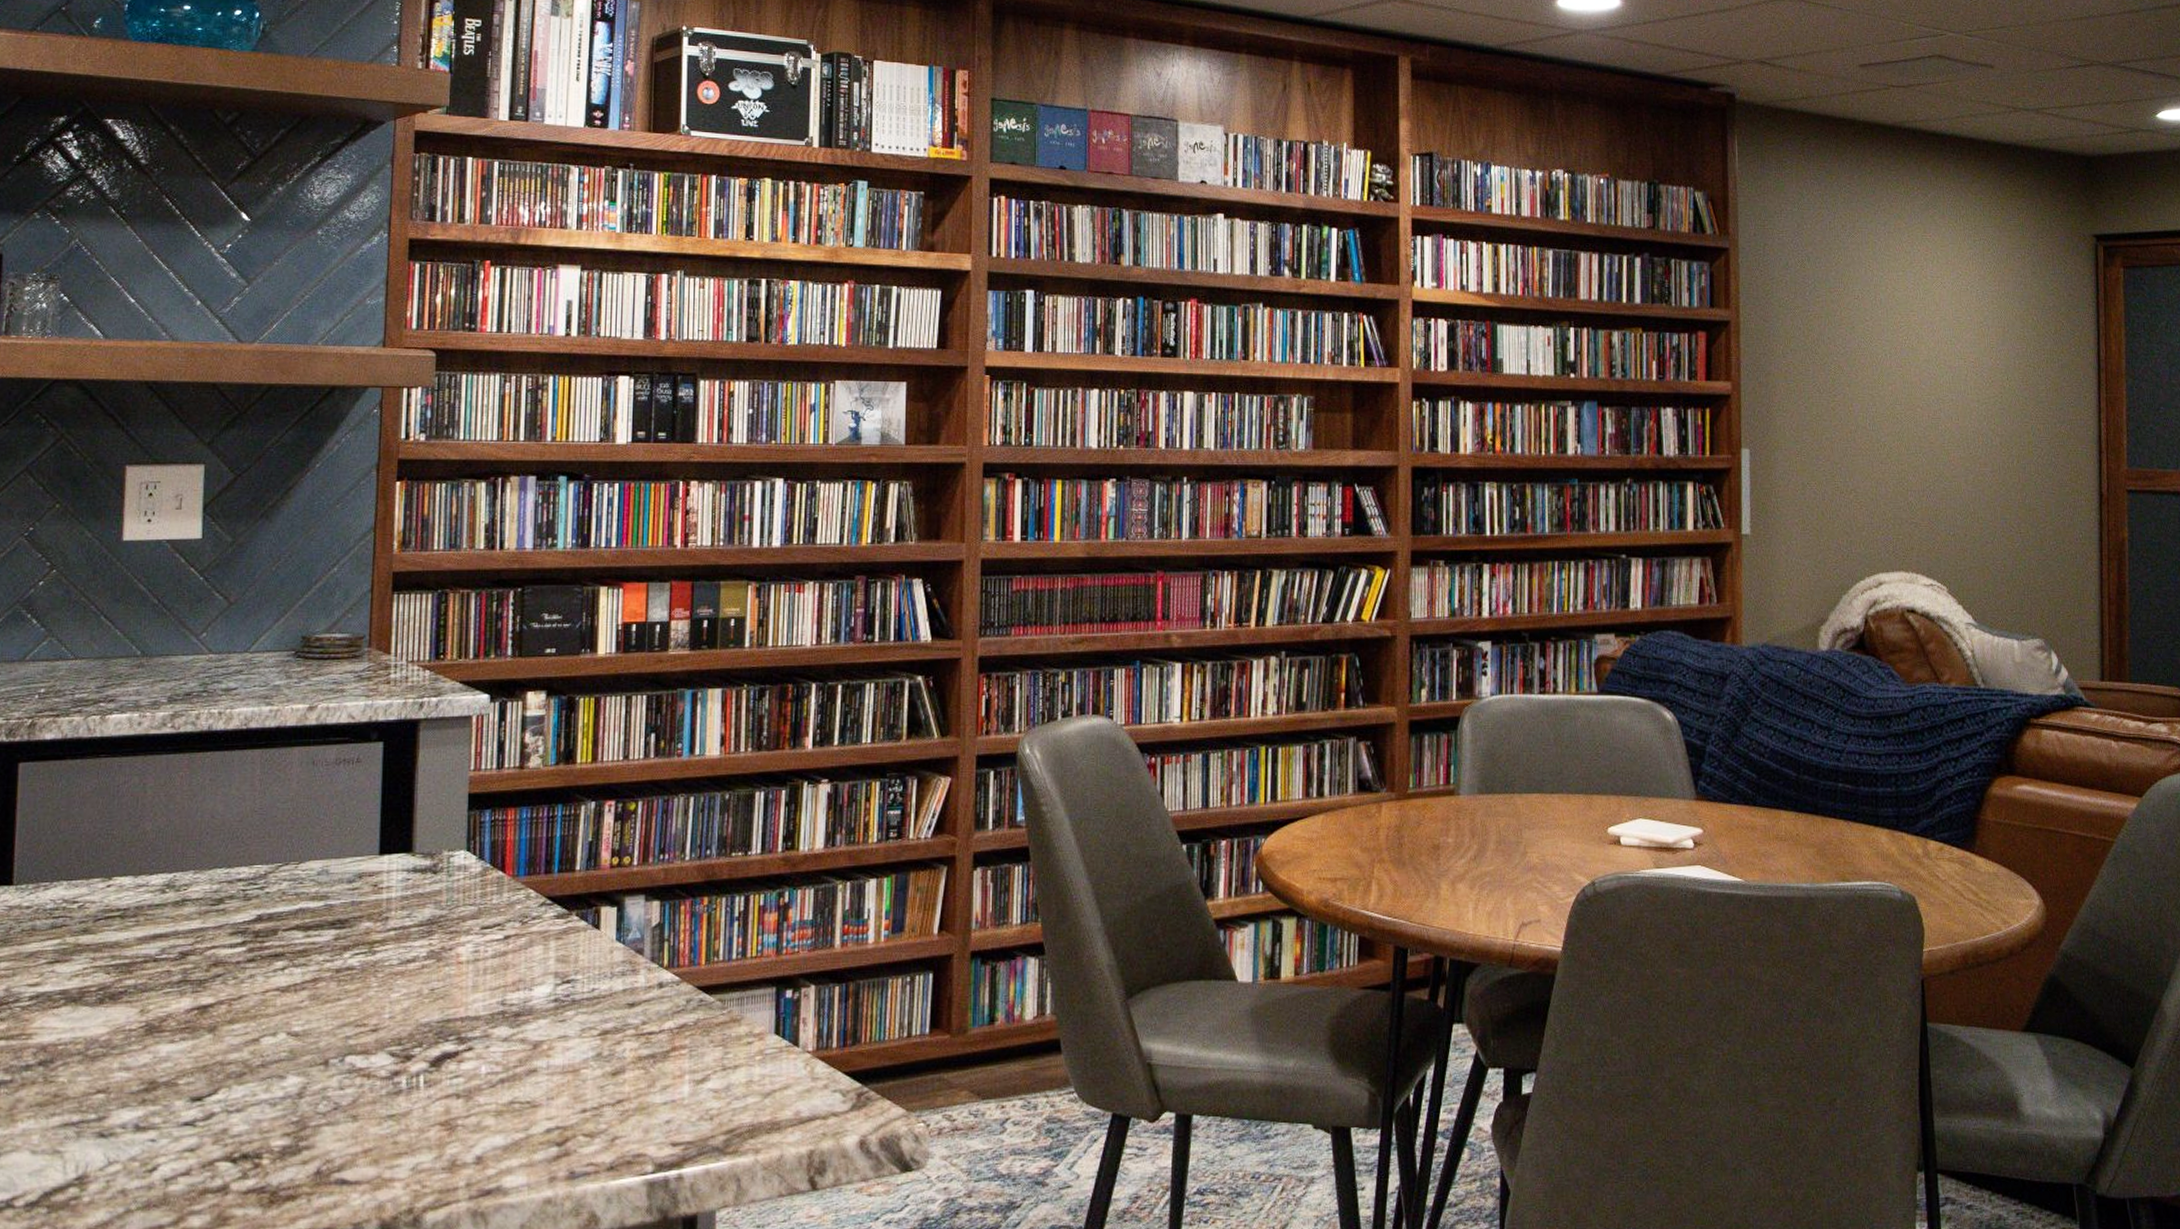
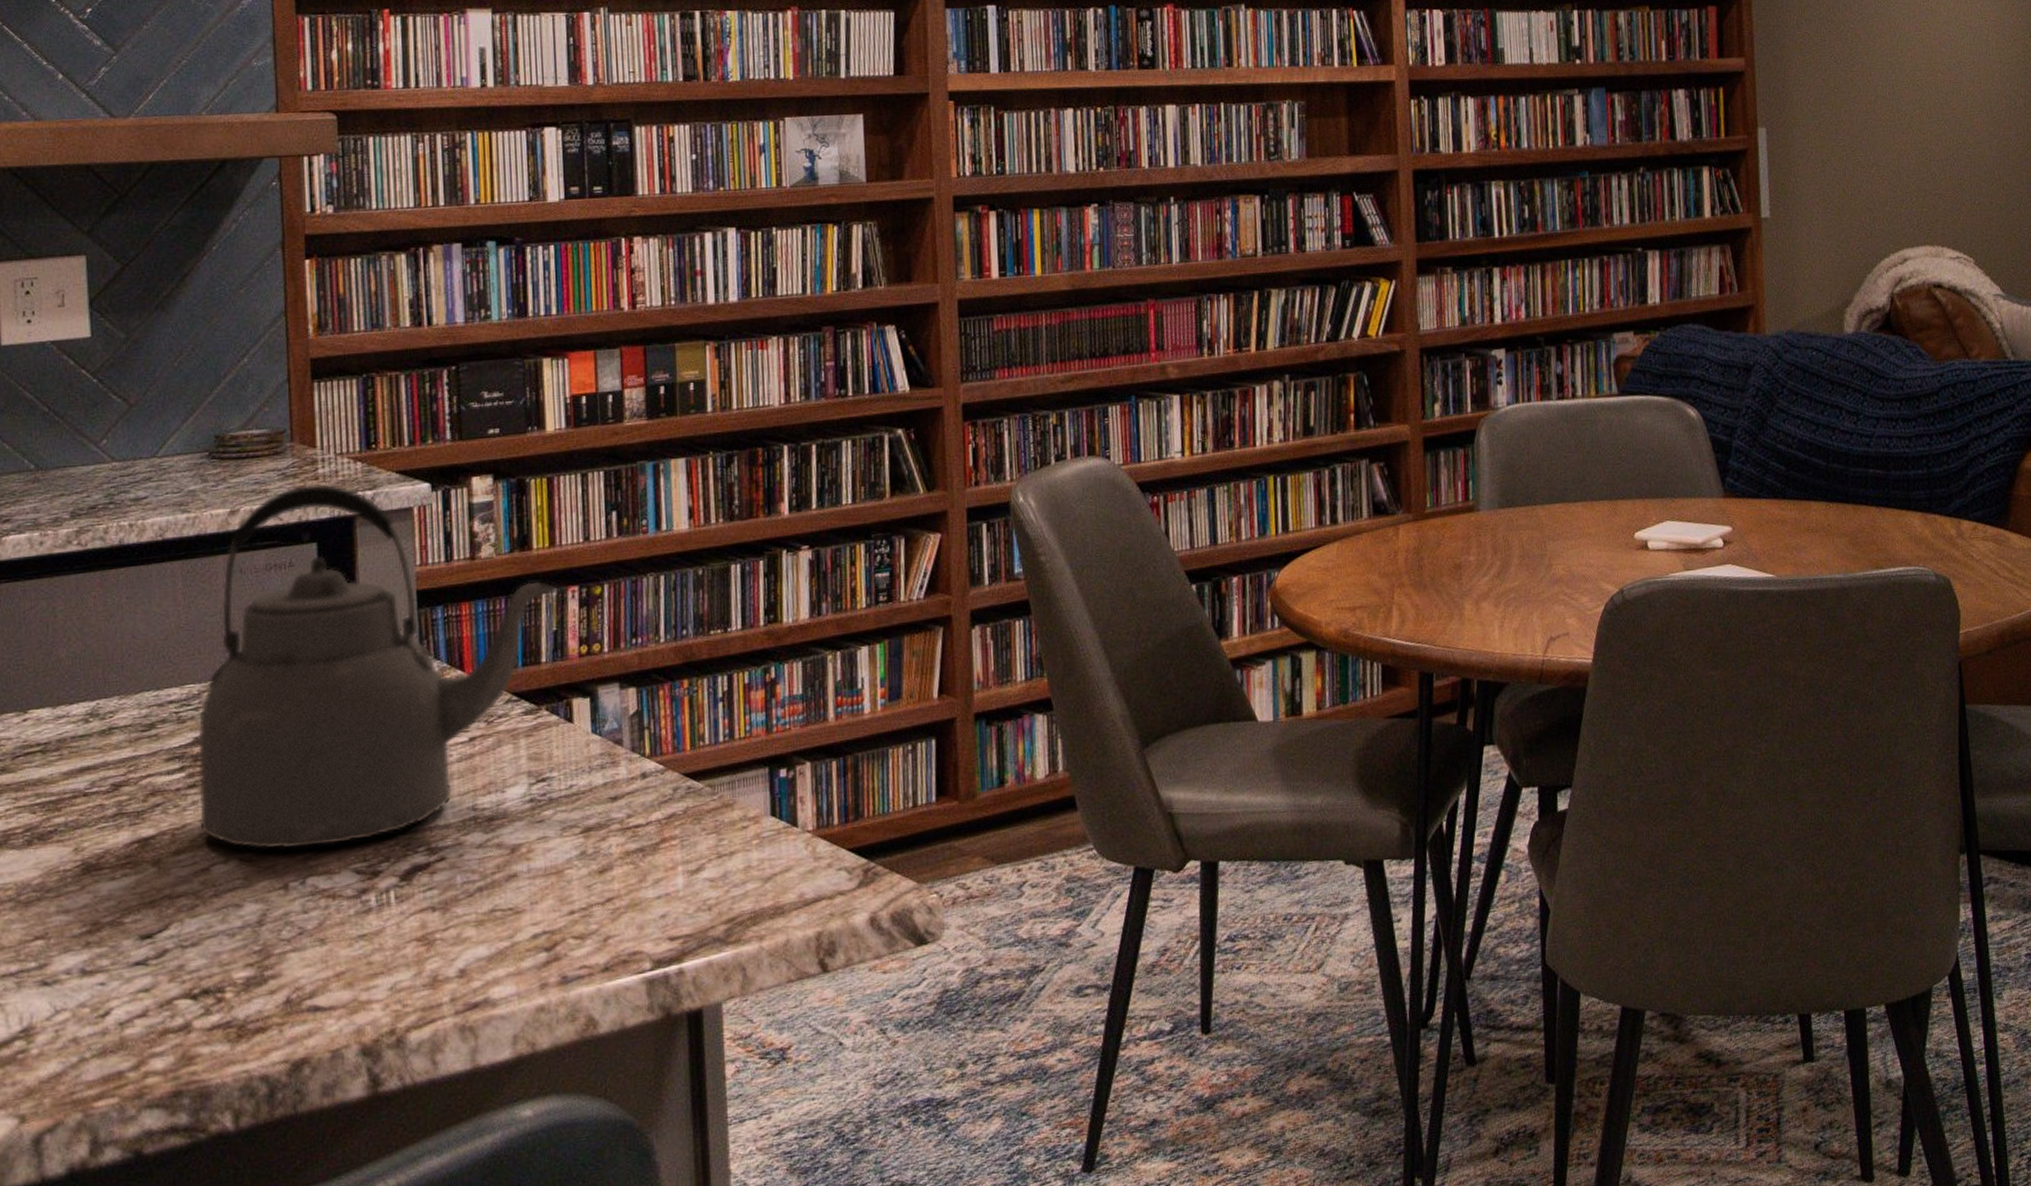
kettle: none [254,687,596,1027] -> present [198,483,557,850]

